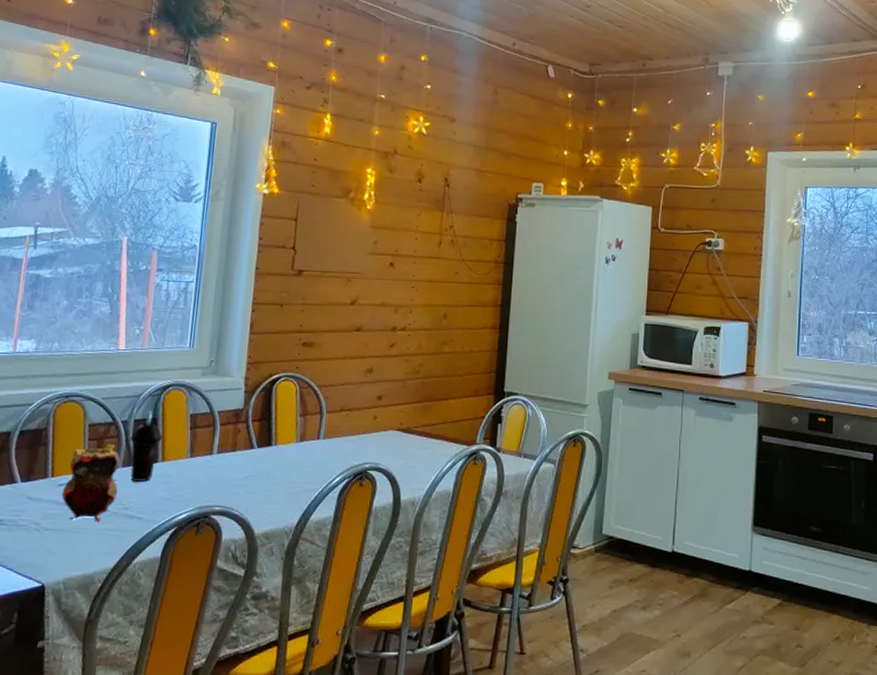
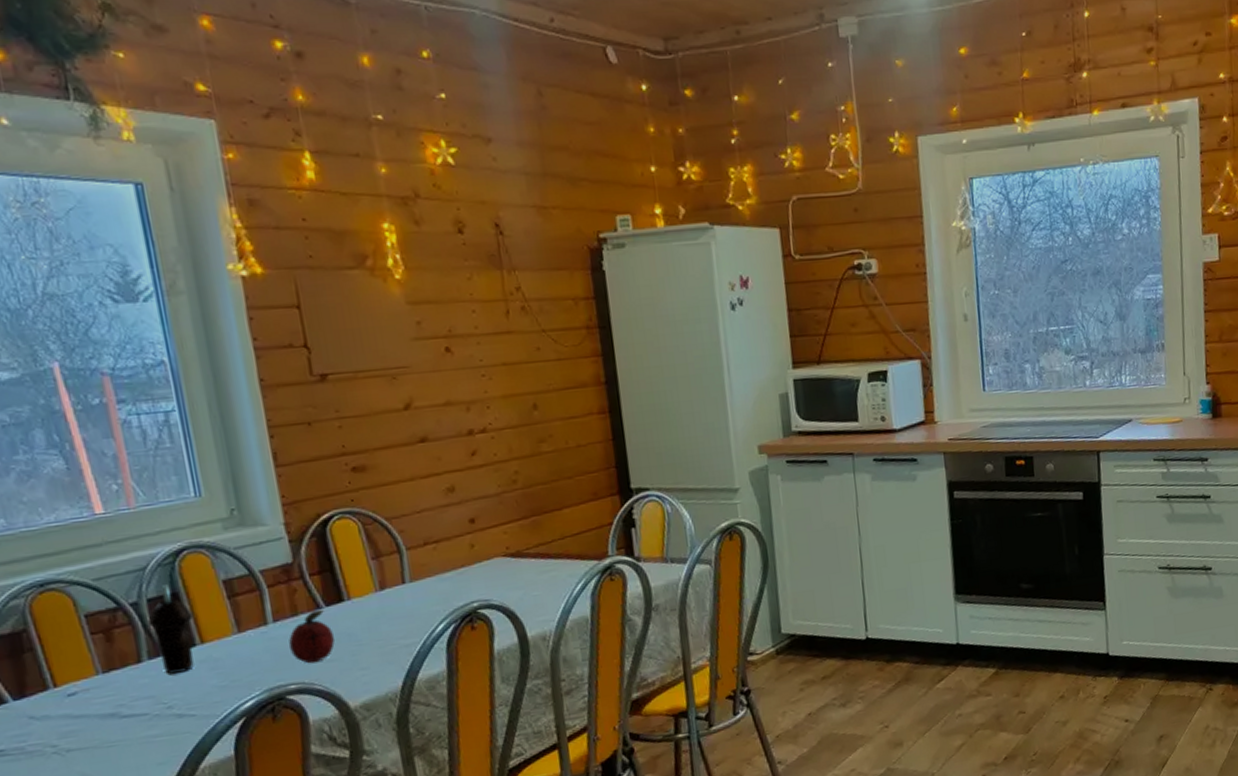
teapot: present [61,444,120,522] -> none [74,634,153,734]
fruit: none [222,449,258,492] -> present [288,609,335,664]

